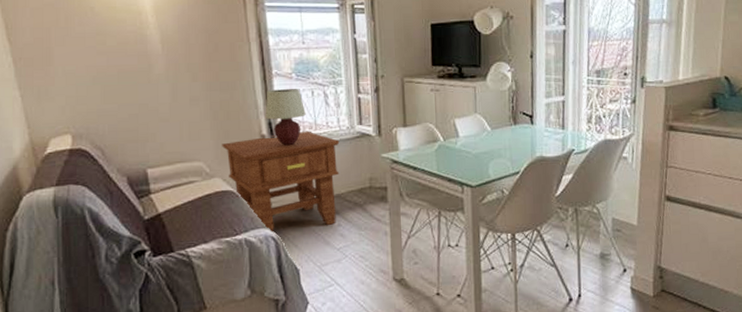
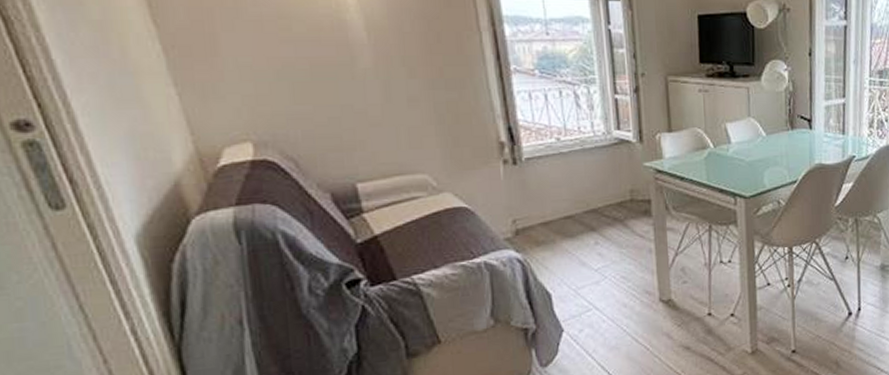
side table: present [222,131,340,231] -> none [451,137,595,253]
table lamp: present [265,89,306,146] -> none [503,88,553,155]

